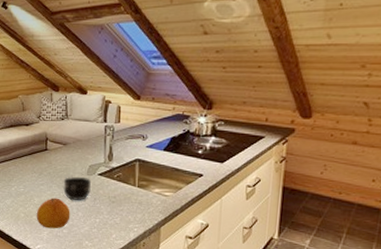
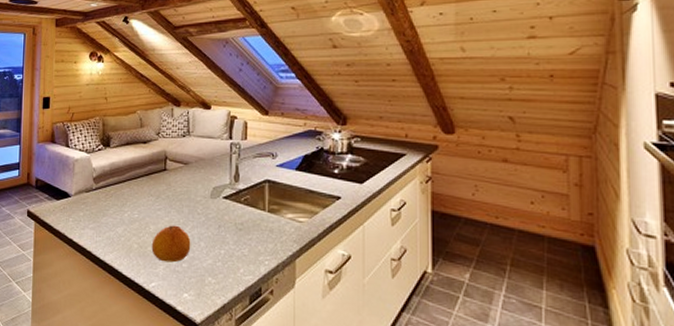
mug: present [63,176,91,201] -> none [183,199,215,229]

